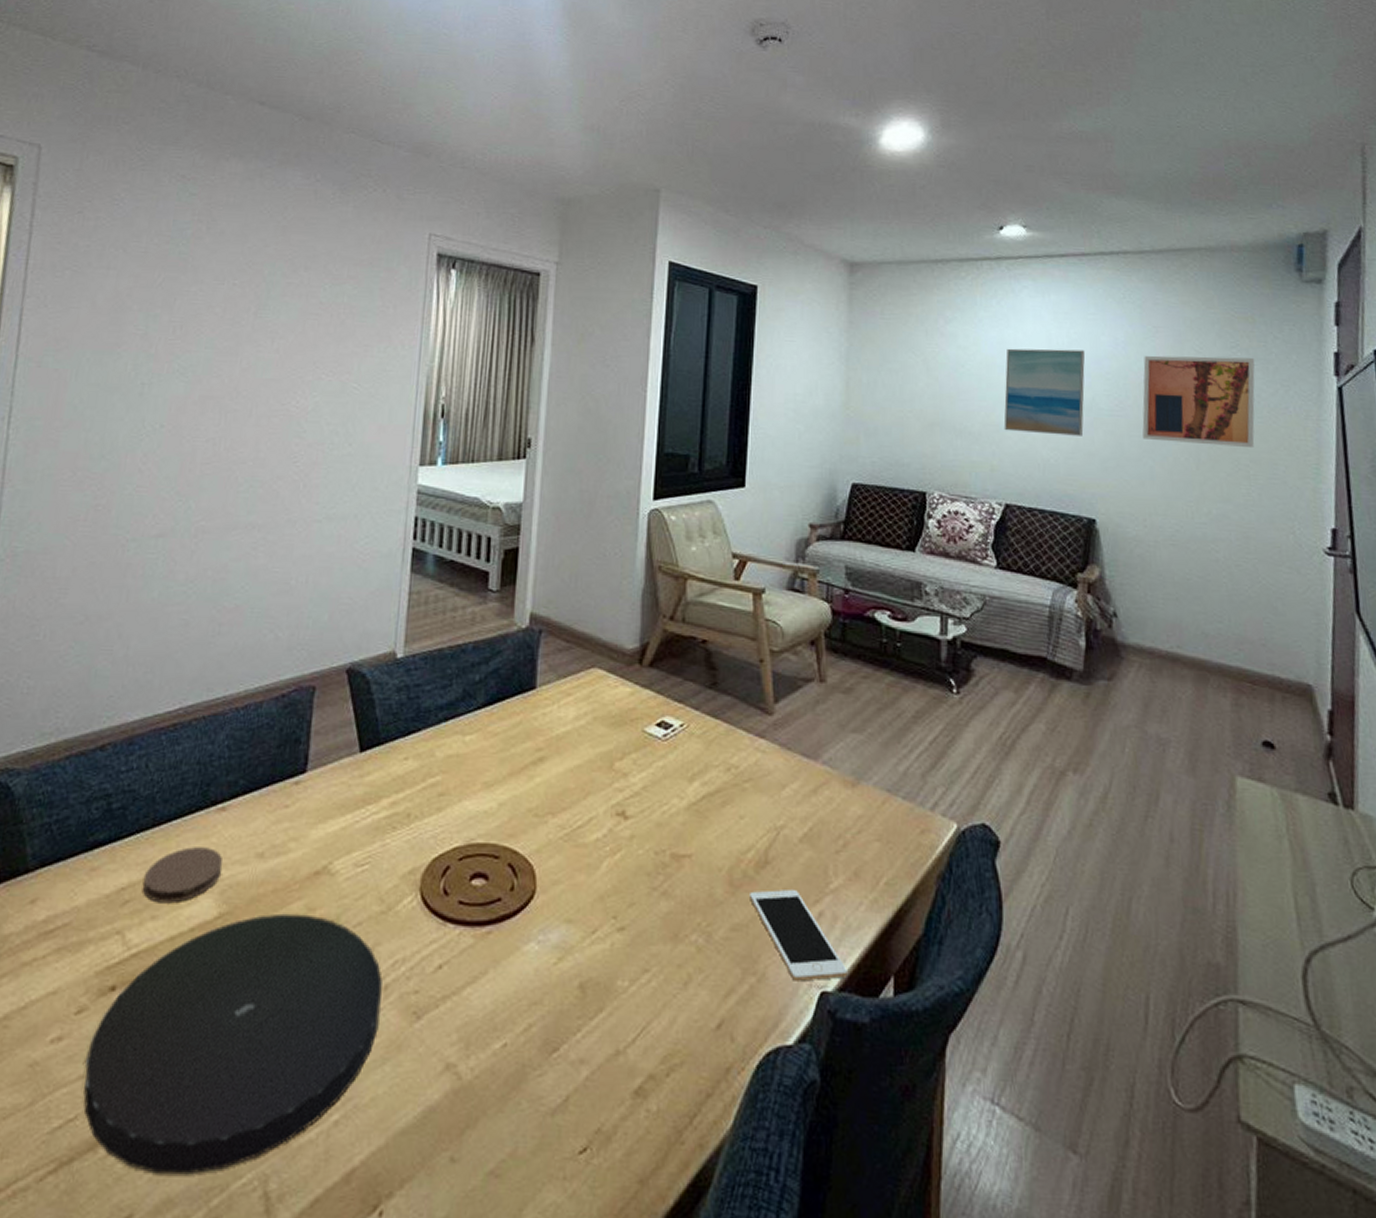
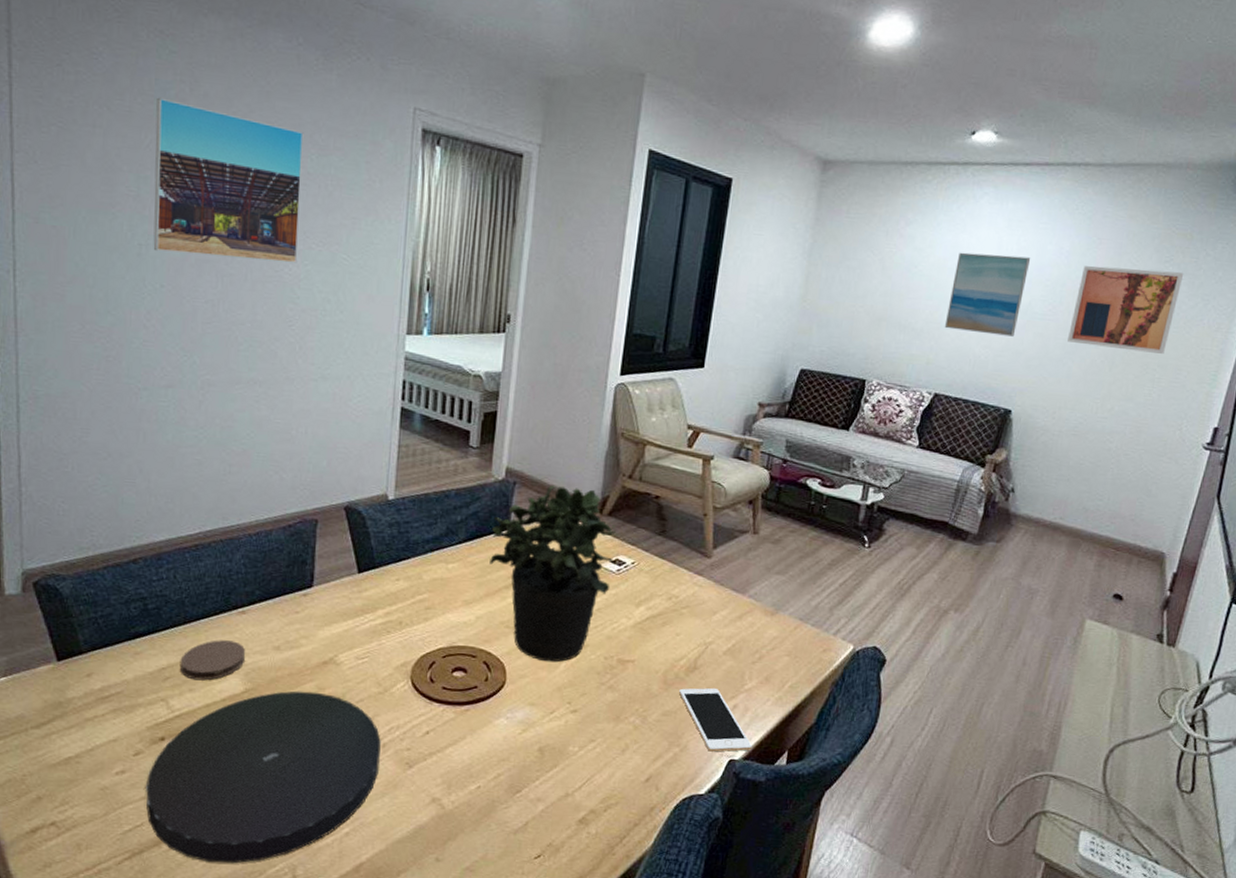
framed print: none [156,237,318,395] -> present [153,97,304,263]
potted plant: none [513,631,661,861] -> present [489,485,617,662]

